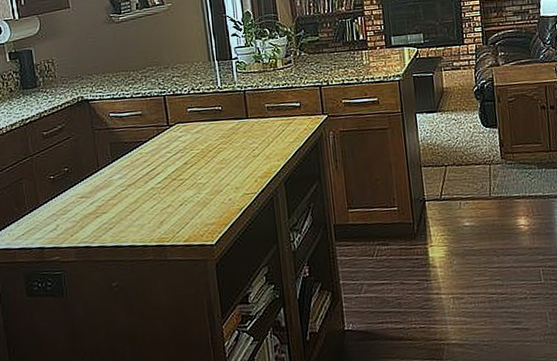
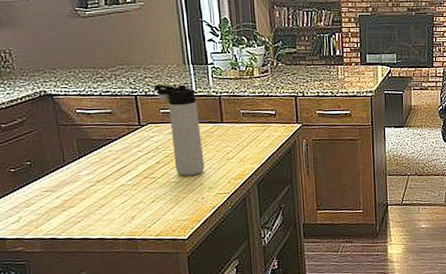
thermos bottle: none [180,81,231,177] -> present [153,84,205,176]

